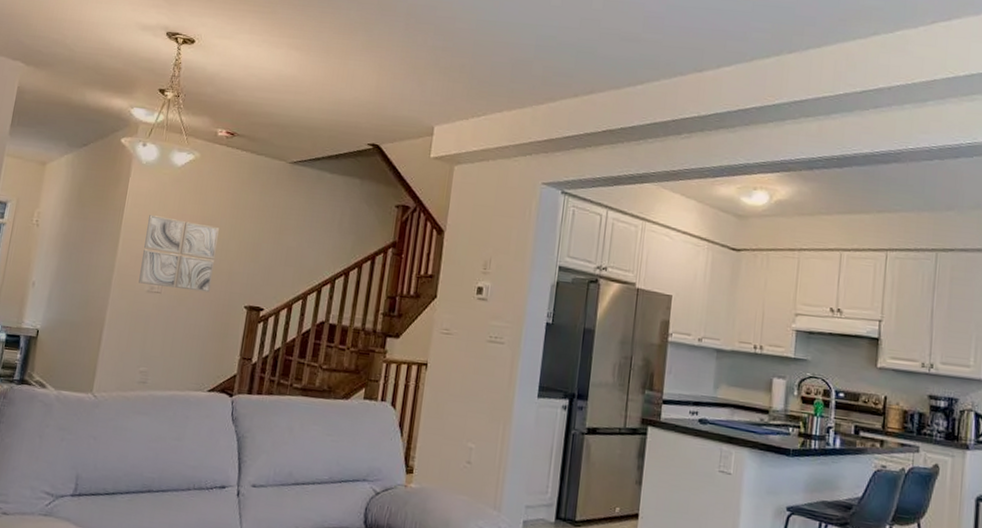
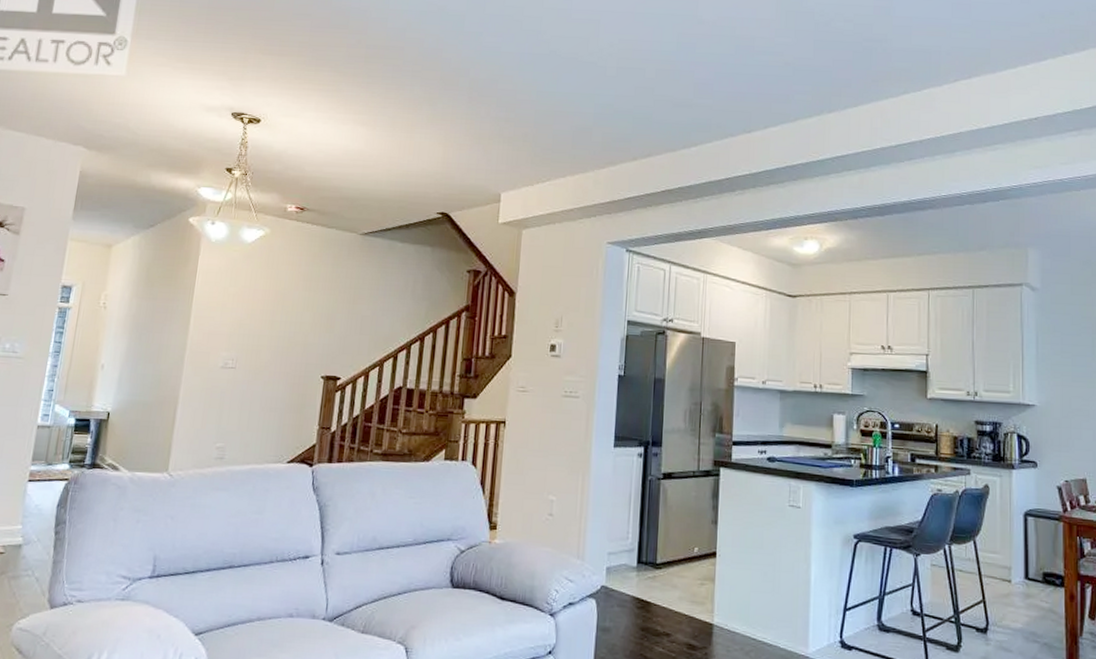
wall art: present [139,215,219,293] -> none [212,292,292,365]

